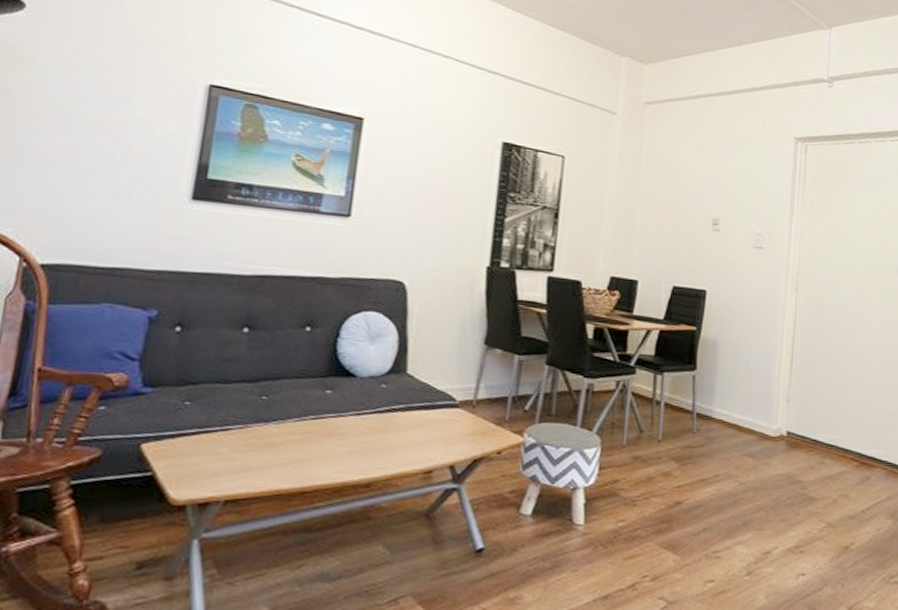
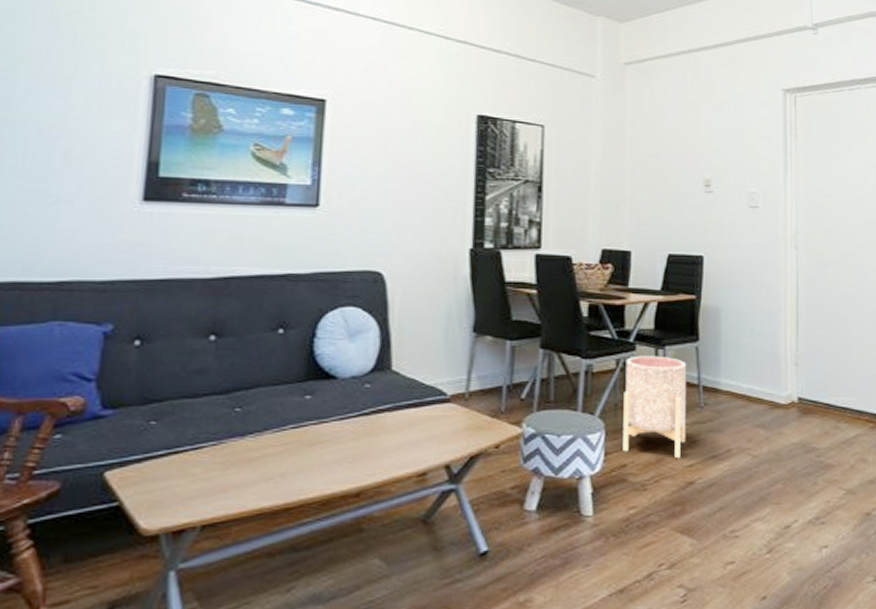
planter: none [616,379,683,480] -> present [623,356,687,459]

